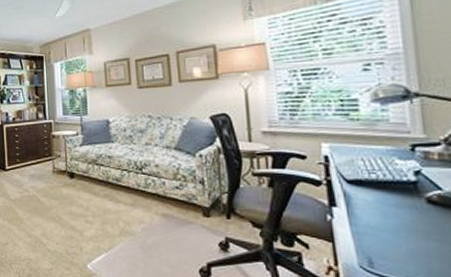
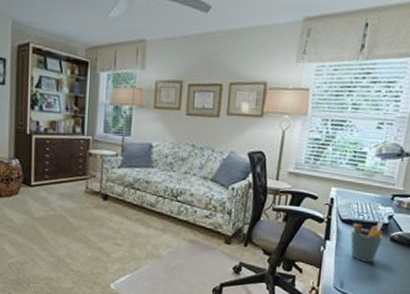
pen holder: none [363,177,415,234] -> present [350,220,384,263]

